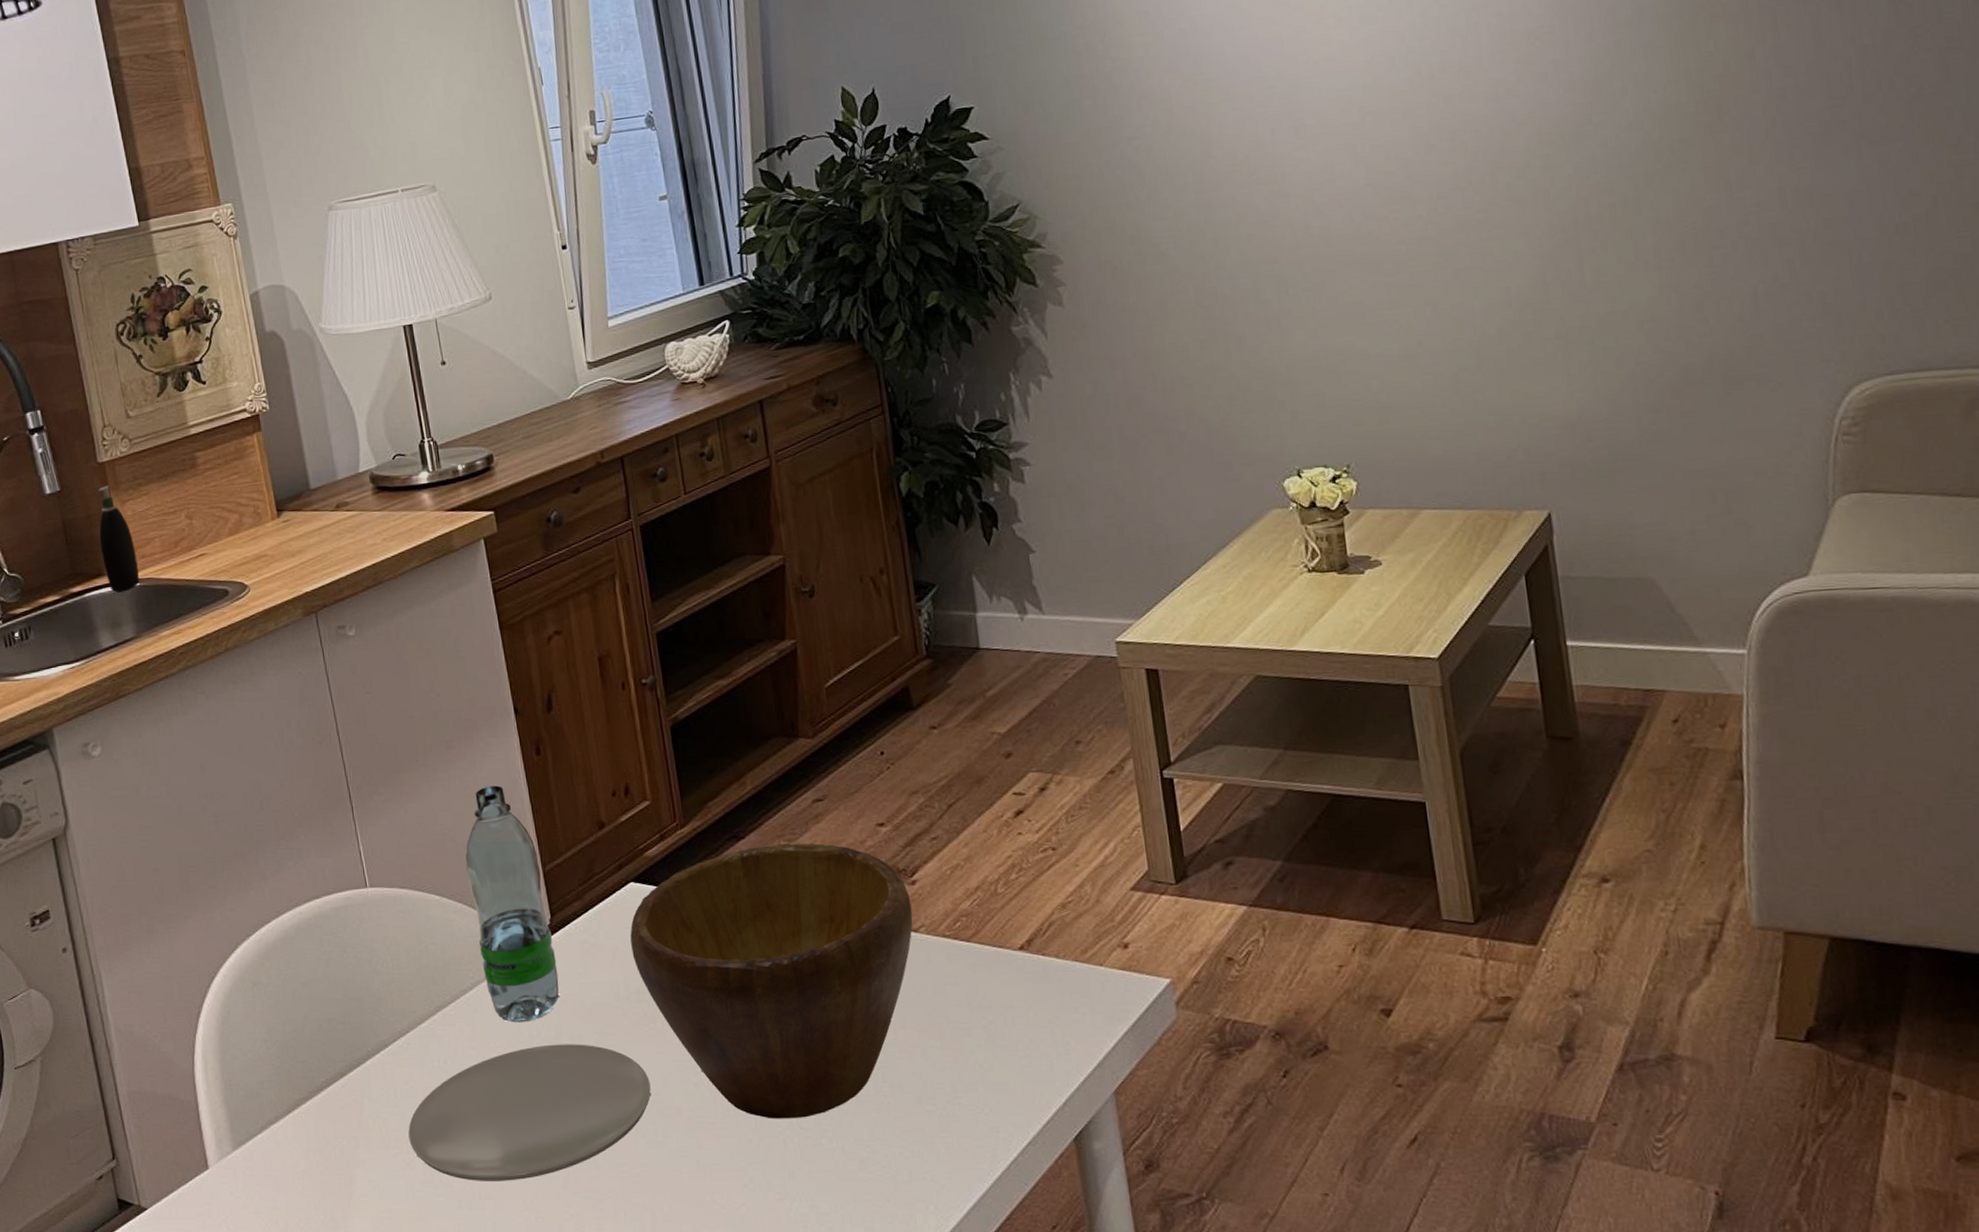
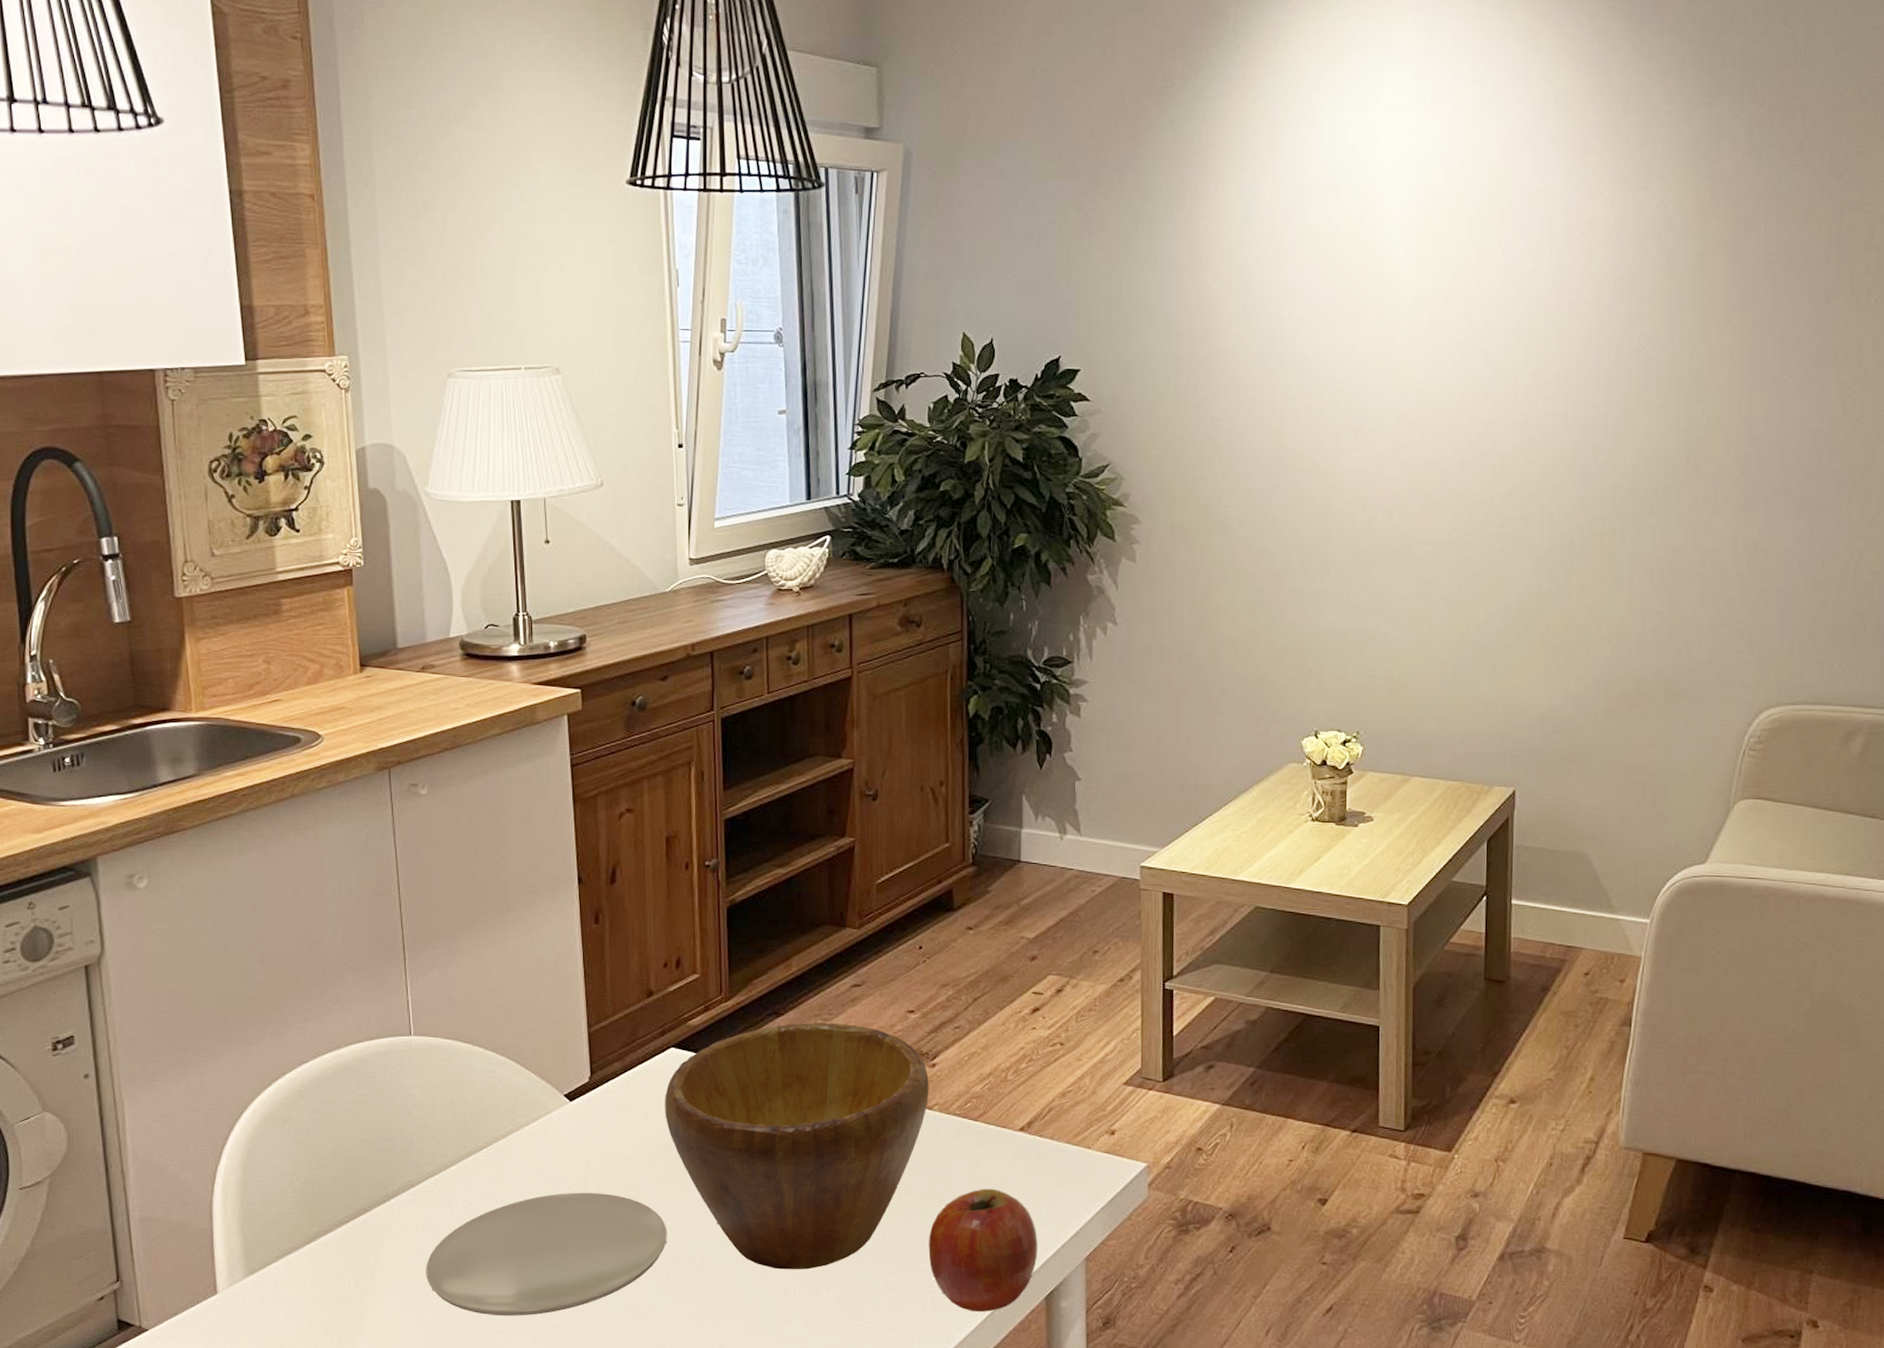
soap dispenser: present [98,486,140,593] -> none [168,621,208,729]
bottle: present [465,785,559,1023] -> none [512,948,591,1171]
fruit: none [933,1017,1059,1158] -> present [928,1188,1038,1312]

